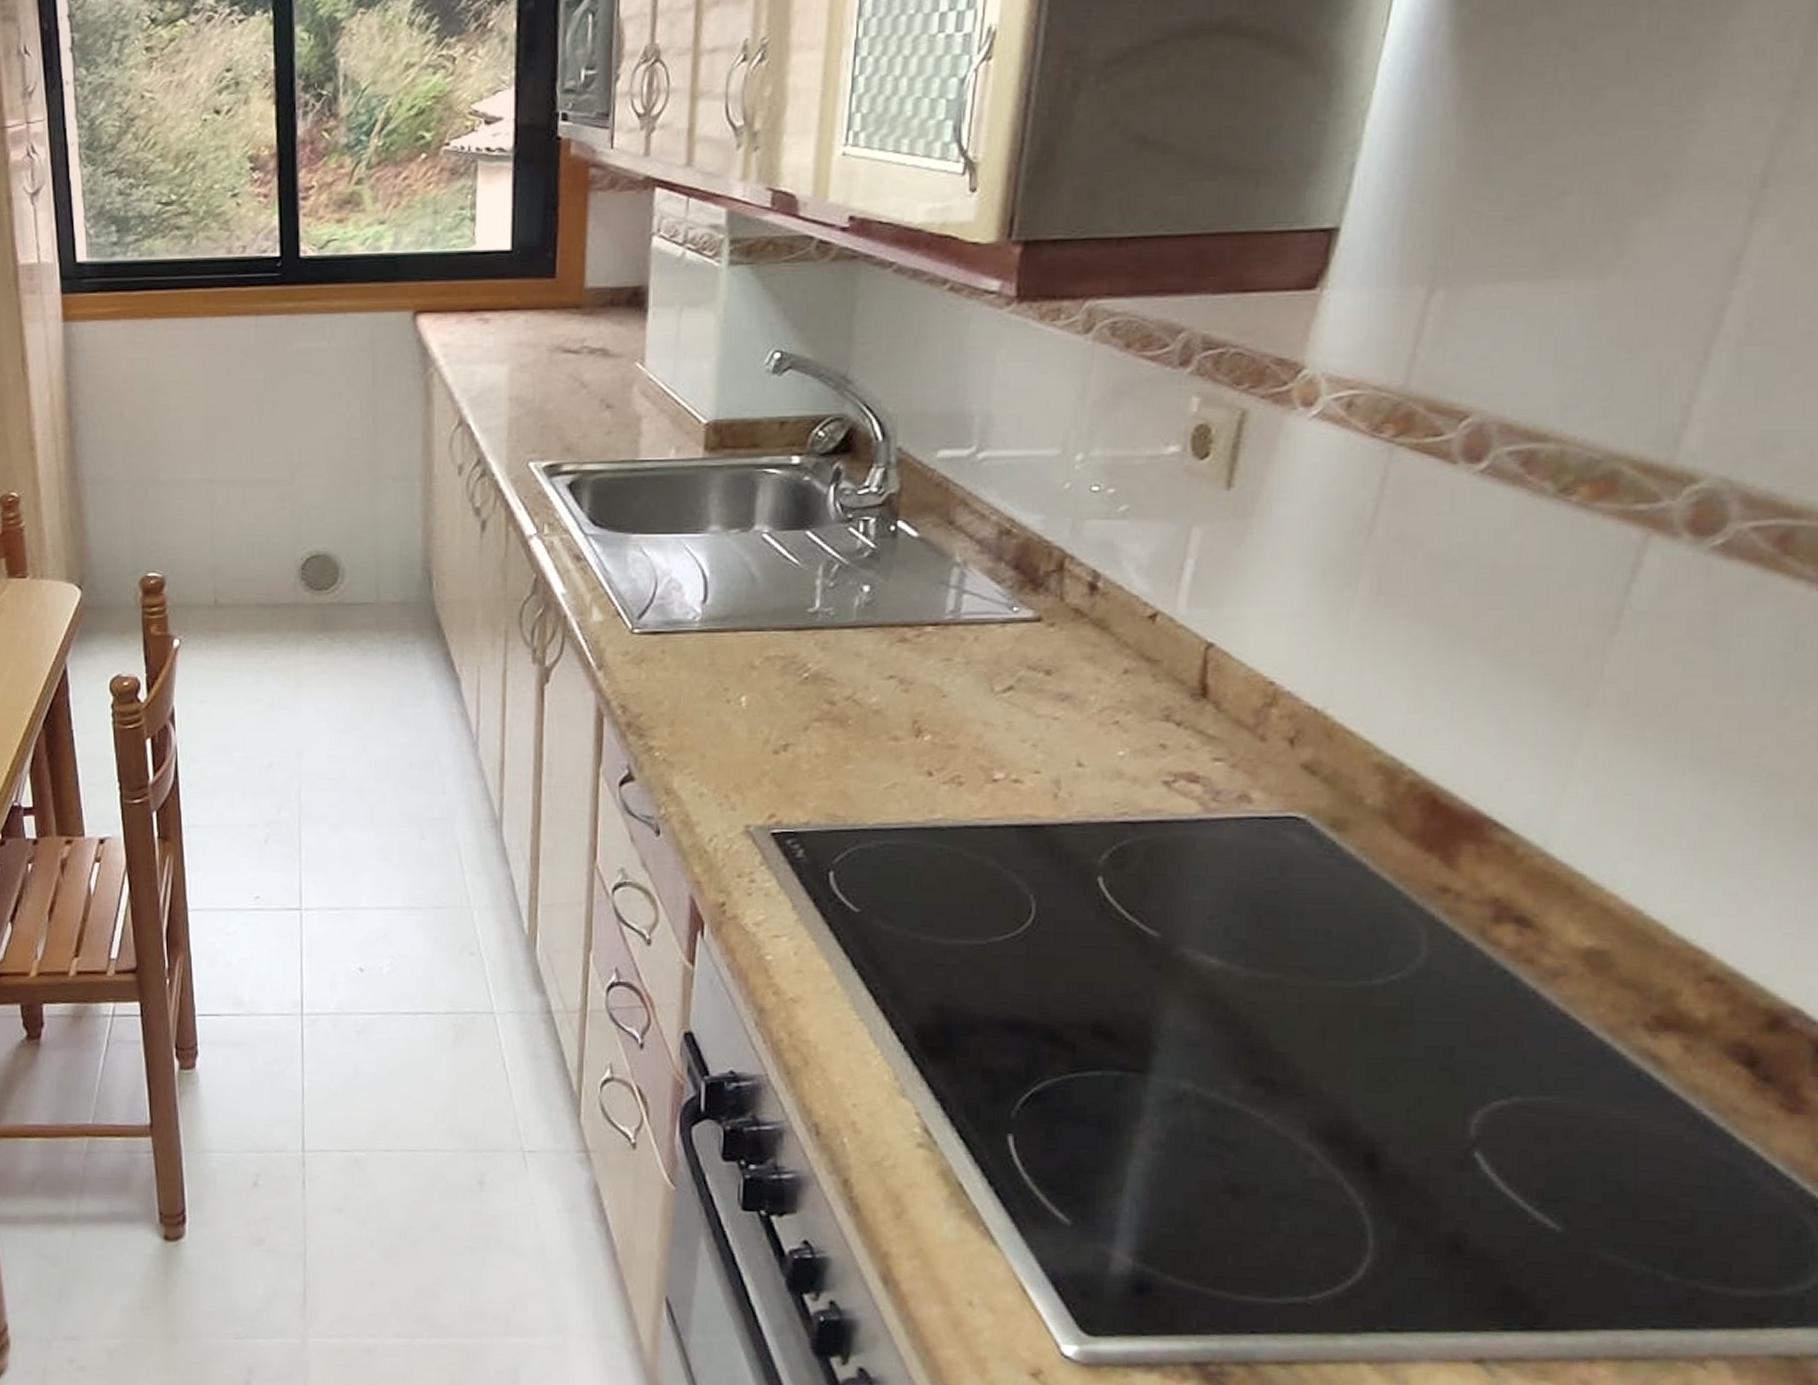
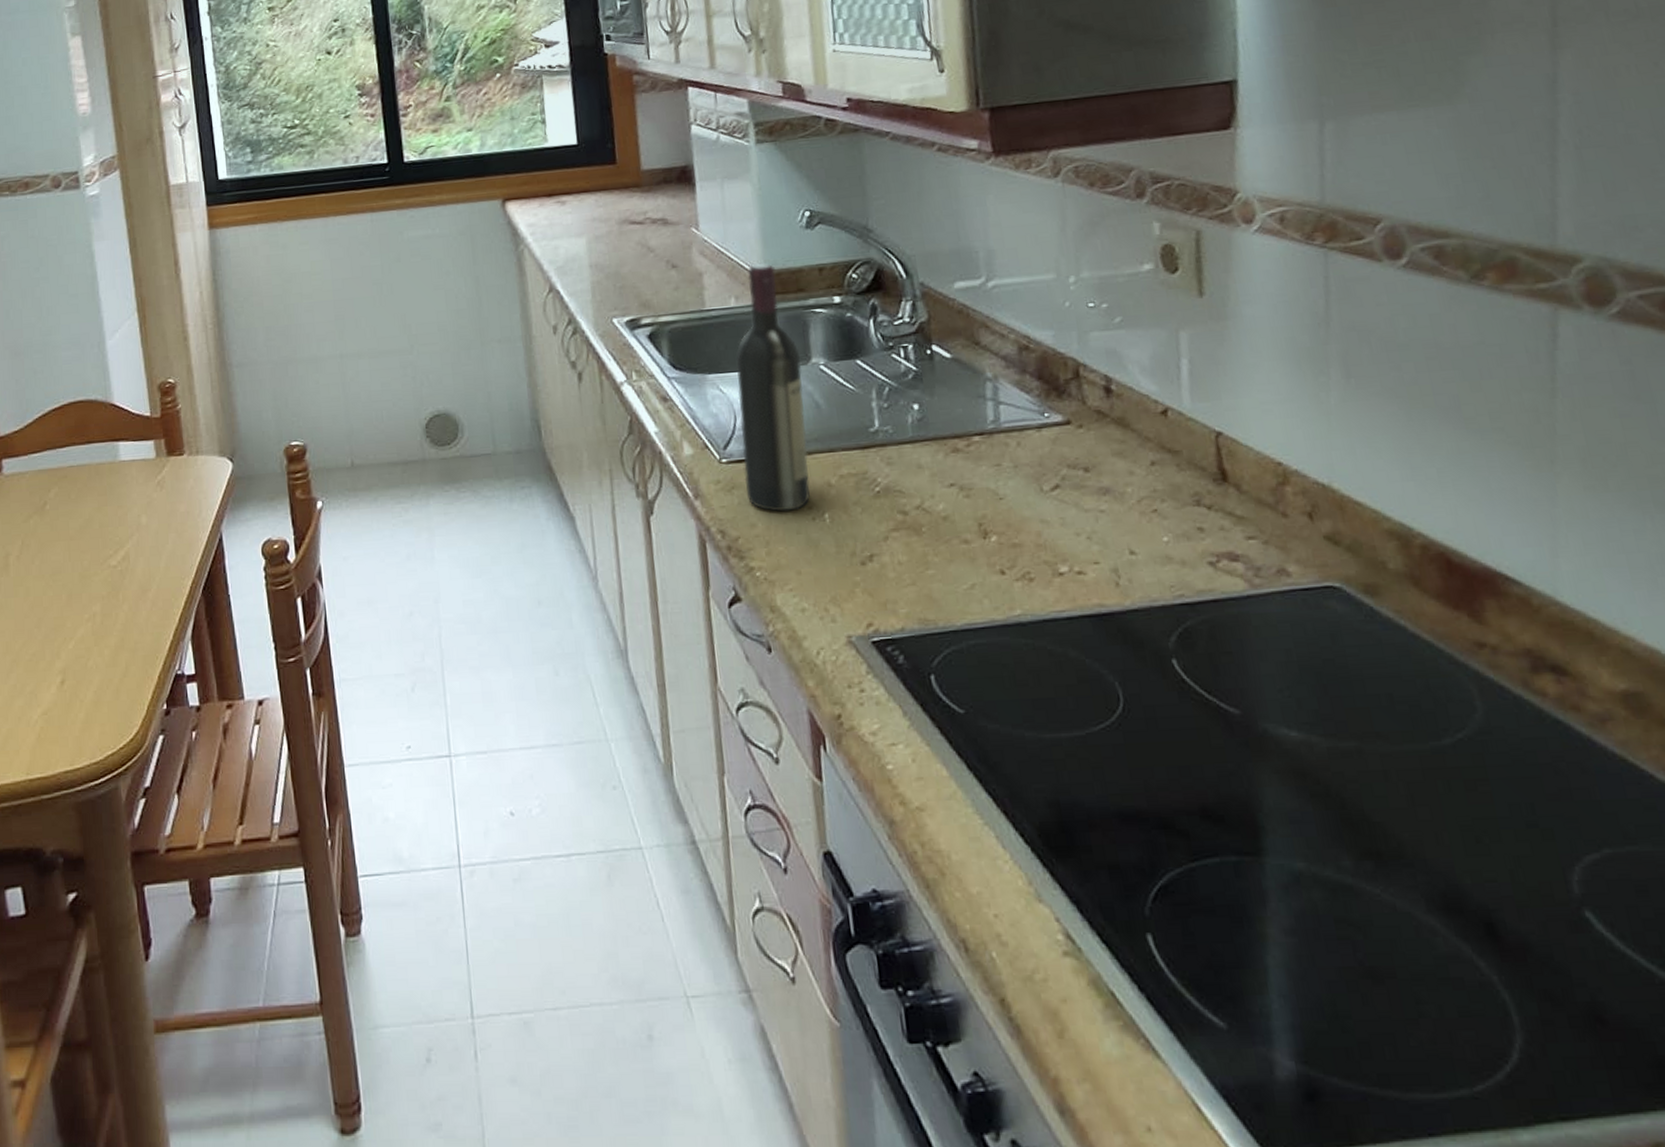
wine bottle: none [656,410,742,691] -> present [735,262,810,512]

